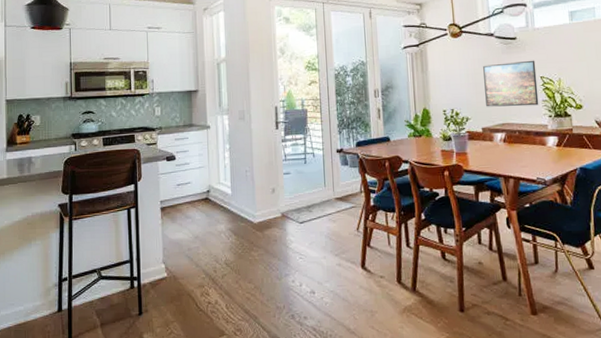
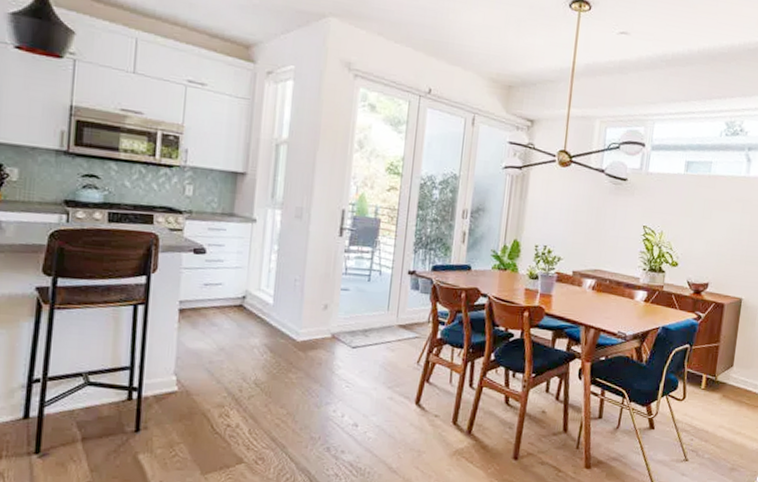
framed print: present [483,60,539,107] -> none [581,203,642,256]

